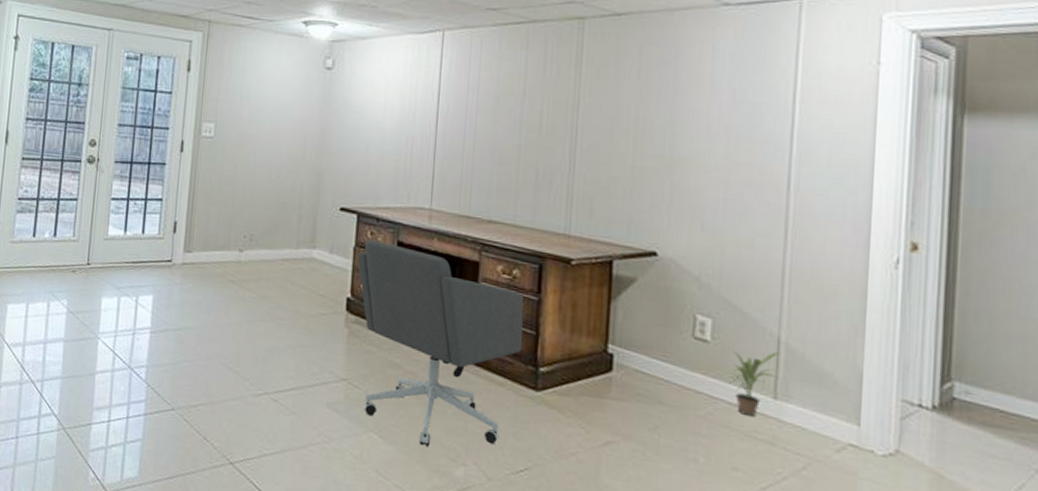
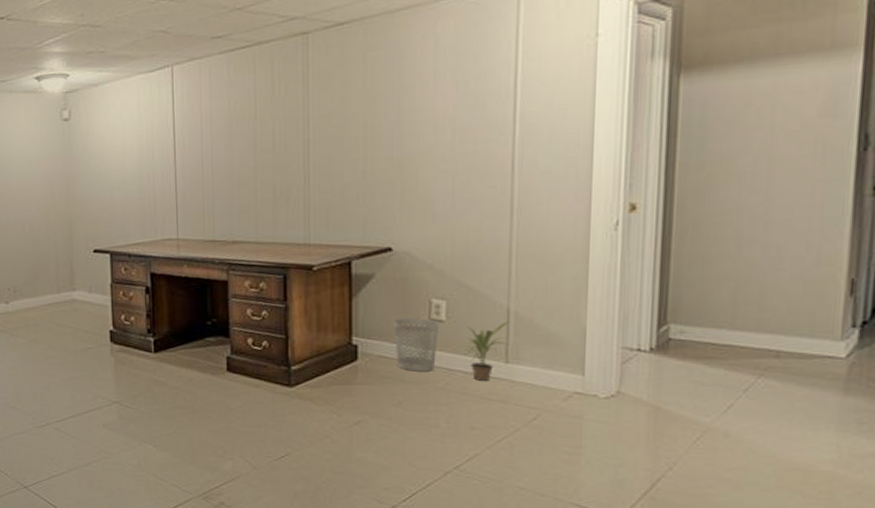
office chair: present [357,239,524,446] -> none [115,275,274,448]
wastebasket: none [653,331,704,396] -> present [393,318,440,372]

